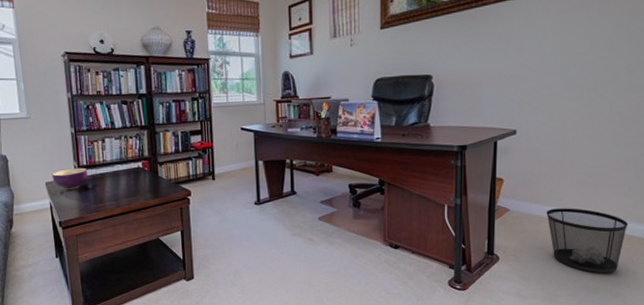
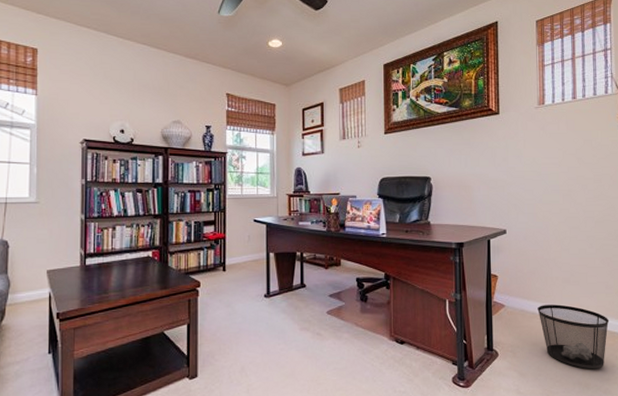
bowl: present [51,167,89,191] -> none [55,255,95,279]

